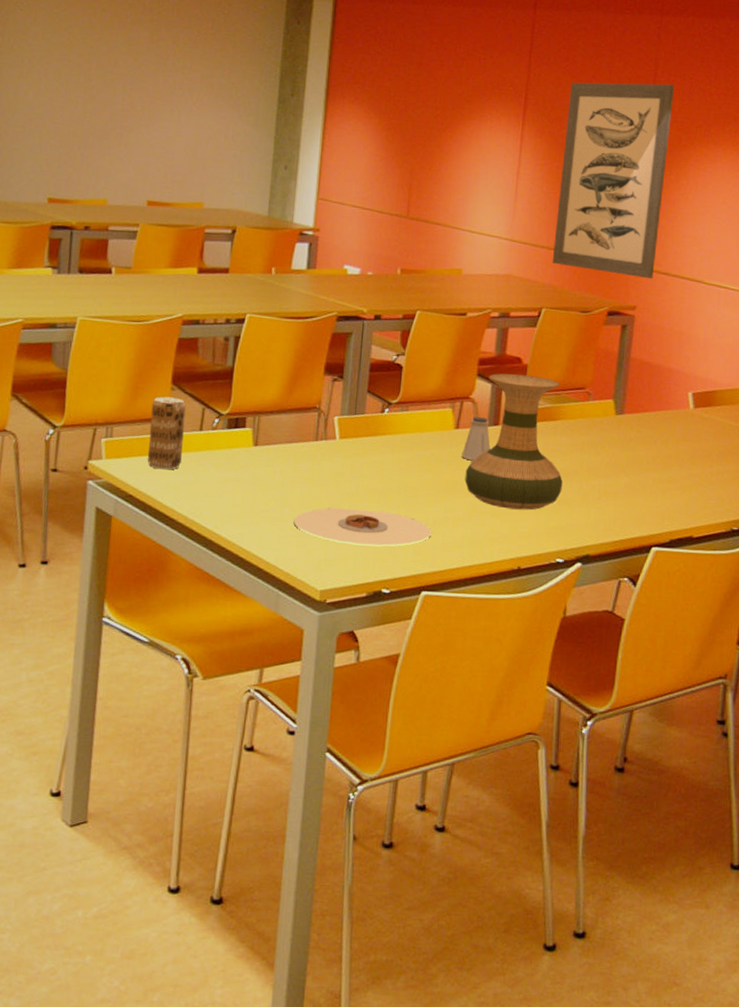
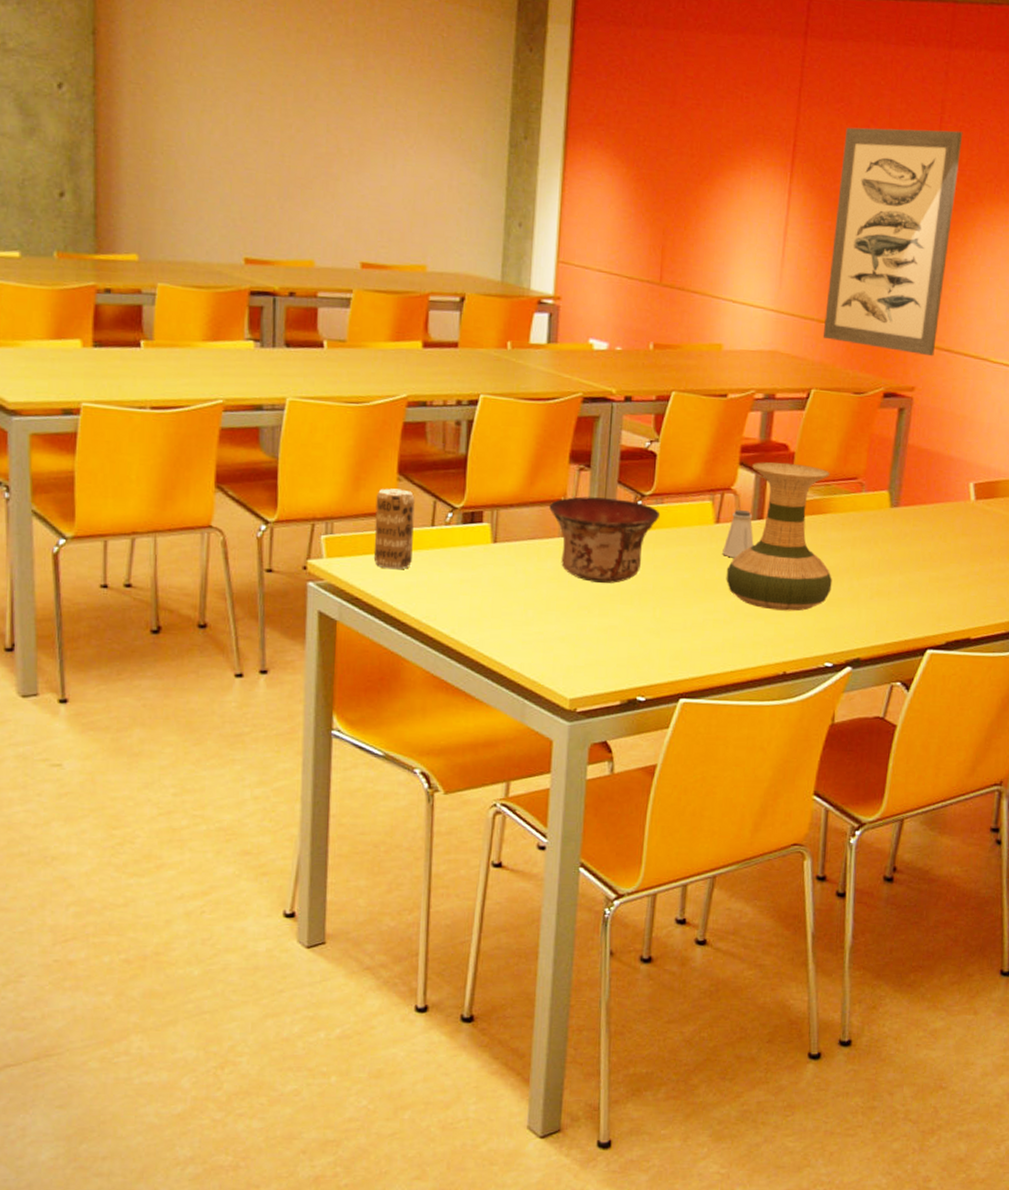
plate: present [293,508,432,546] -> none [539,610,690,651]
bowl: none [305,404,406,484] -> present [549,496,661,584]

